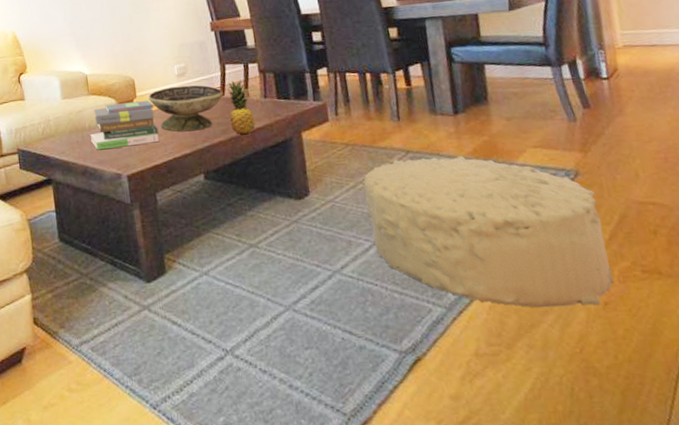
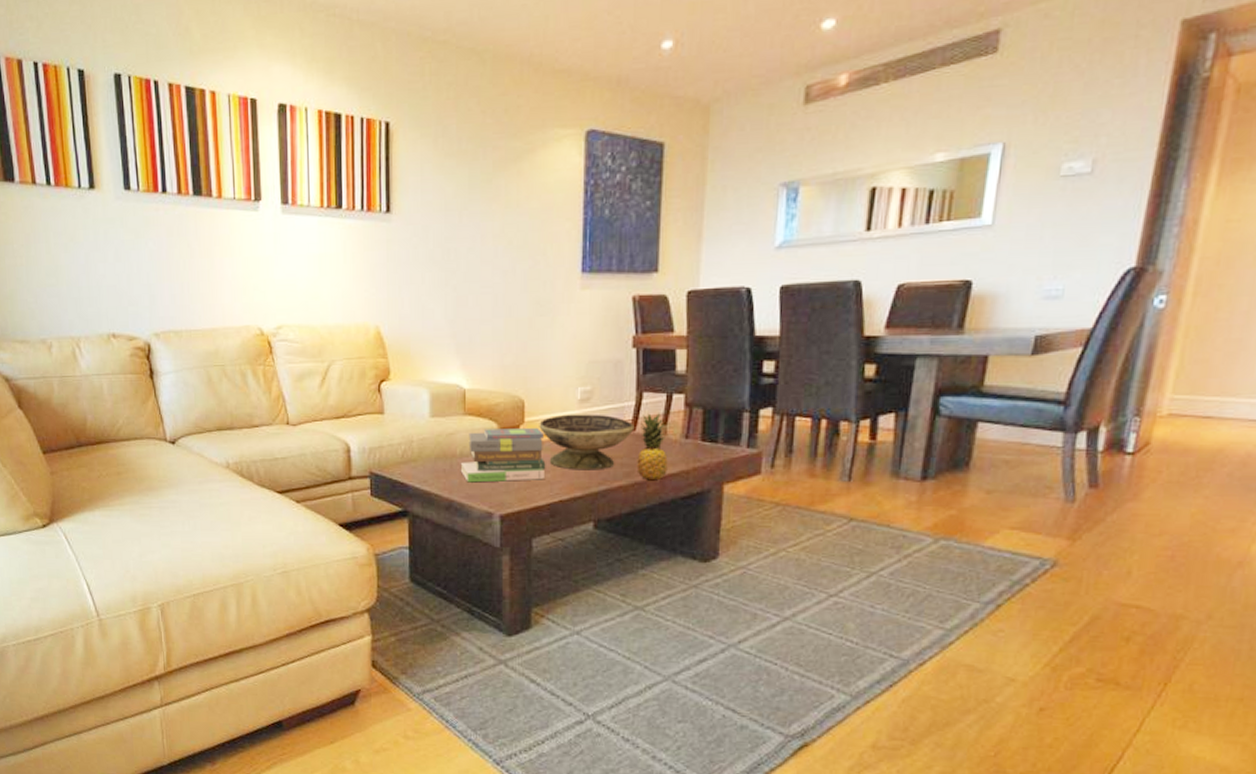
pouf: present [363,155,614,308] -> none [784,527,1069,710]

